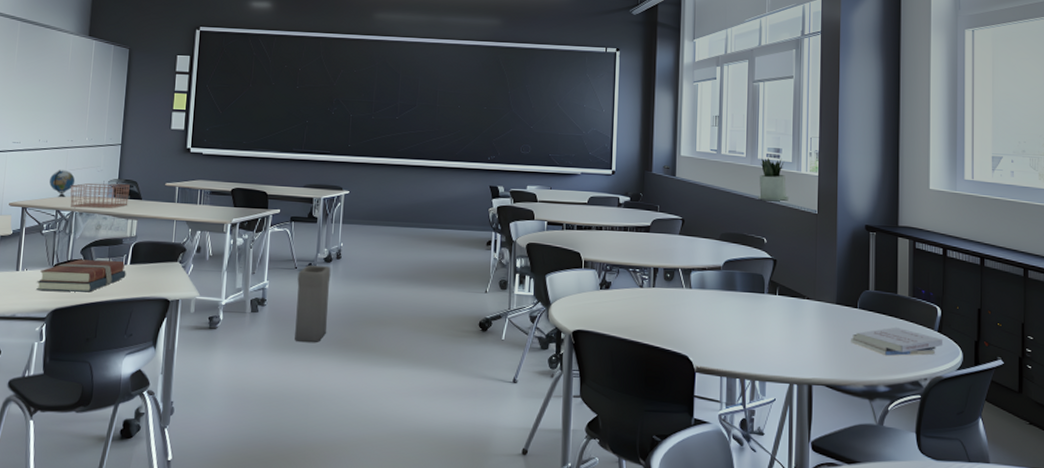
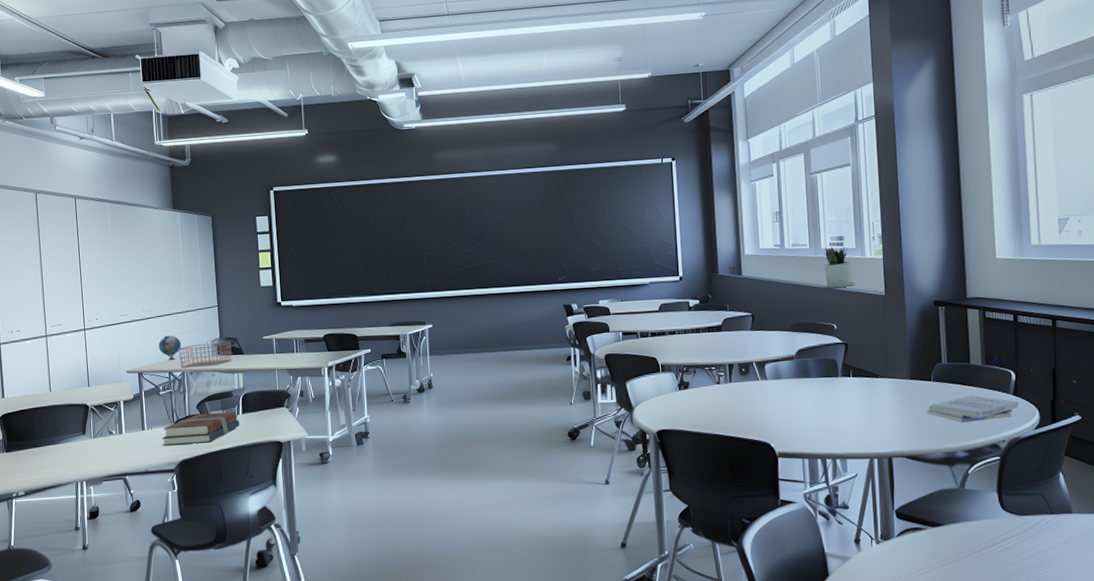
trash bin: present [295,265,331,343] -> none [395,396,428,468]

